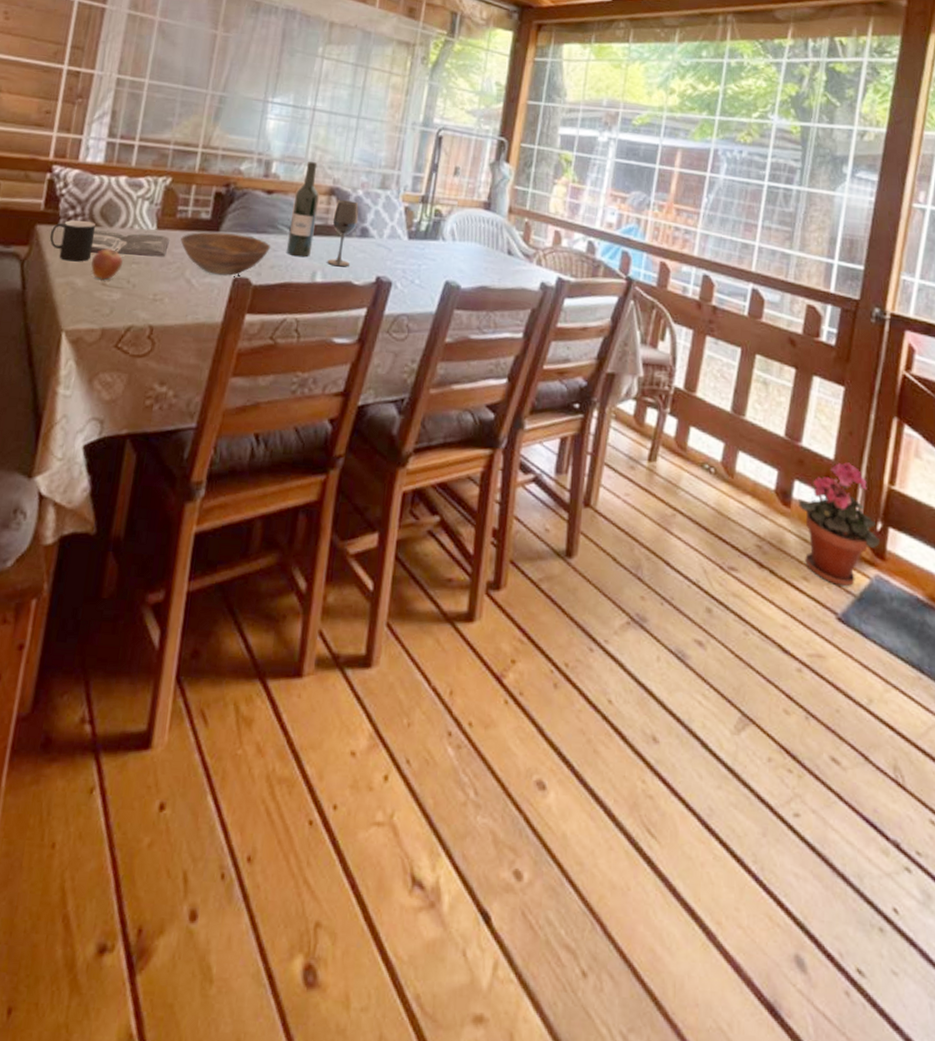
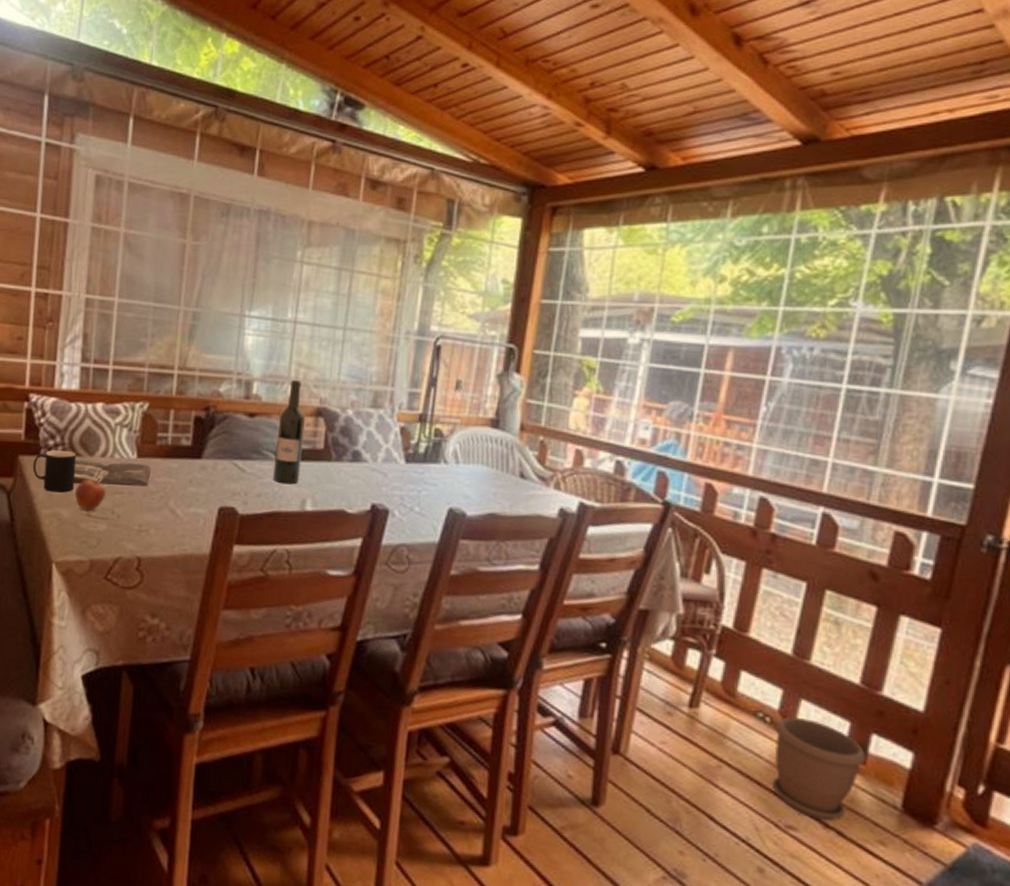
bowl: present [180,231,271,276] -> none [162,459,257,505]
wine glass: present [327,200,359,267] -> none [317,421,349,494]
flowerpot: none [717,467,791,561] -> present [773,717,866,821]
potted plant: present [798,462,880,587] -> none [876,715,981,854]

